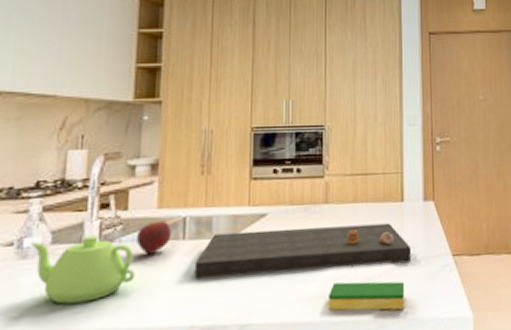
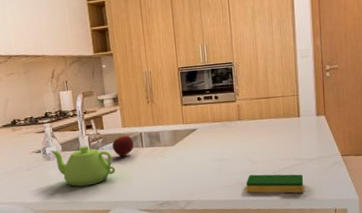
cutting board: present [194,223,412,279] -> none [152,133,308,172]

